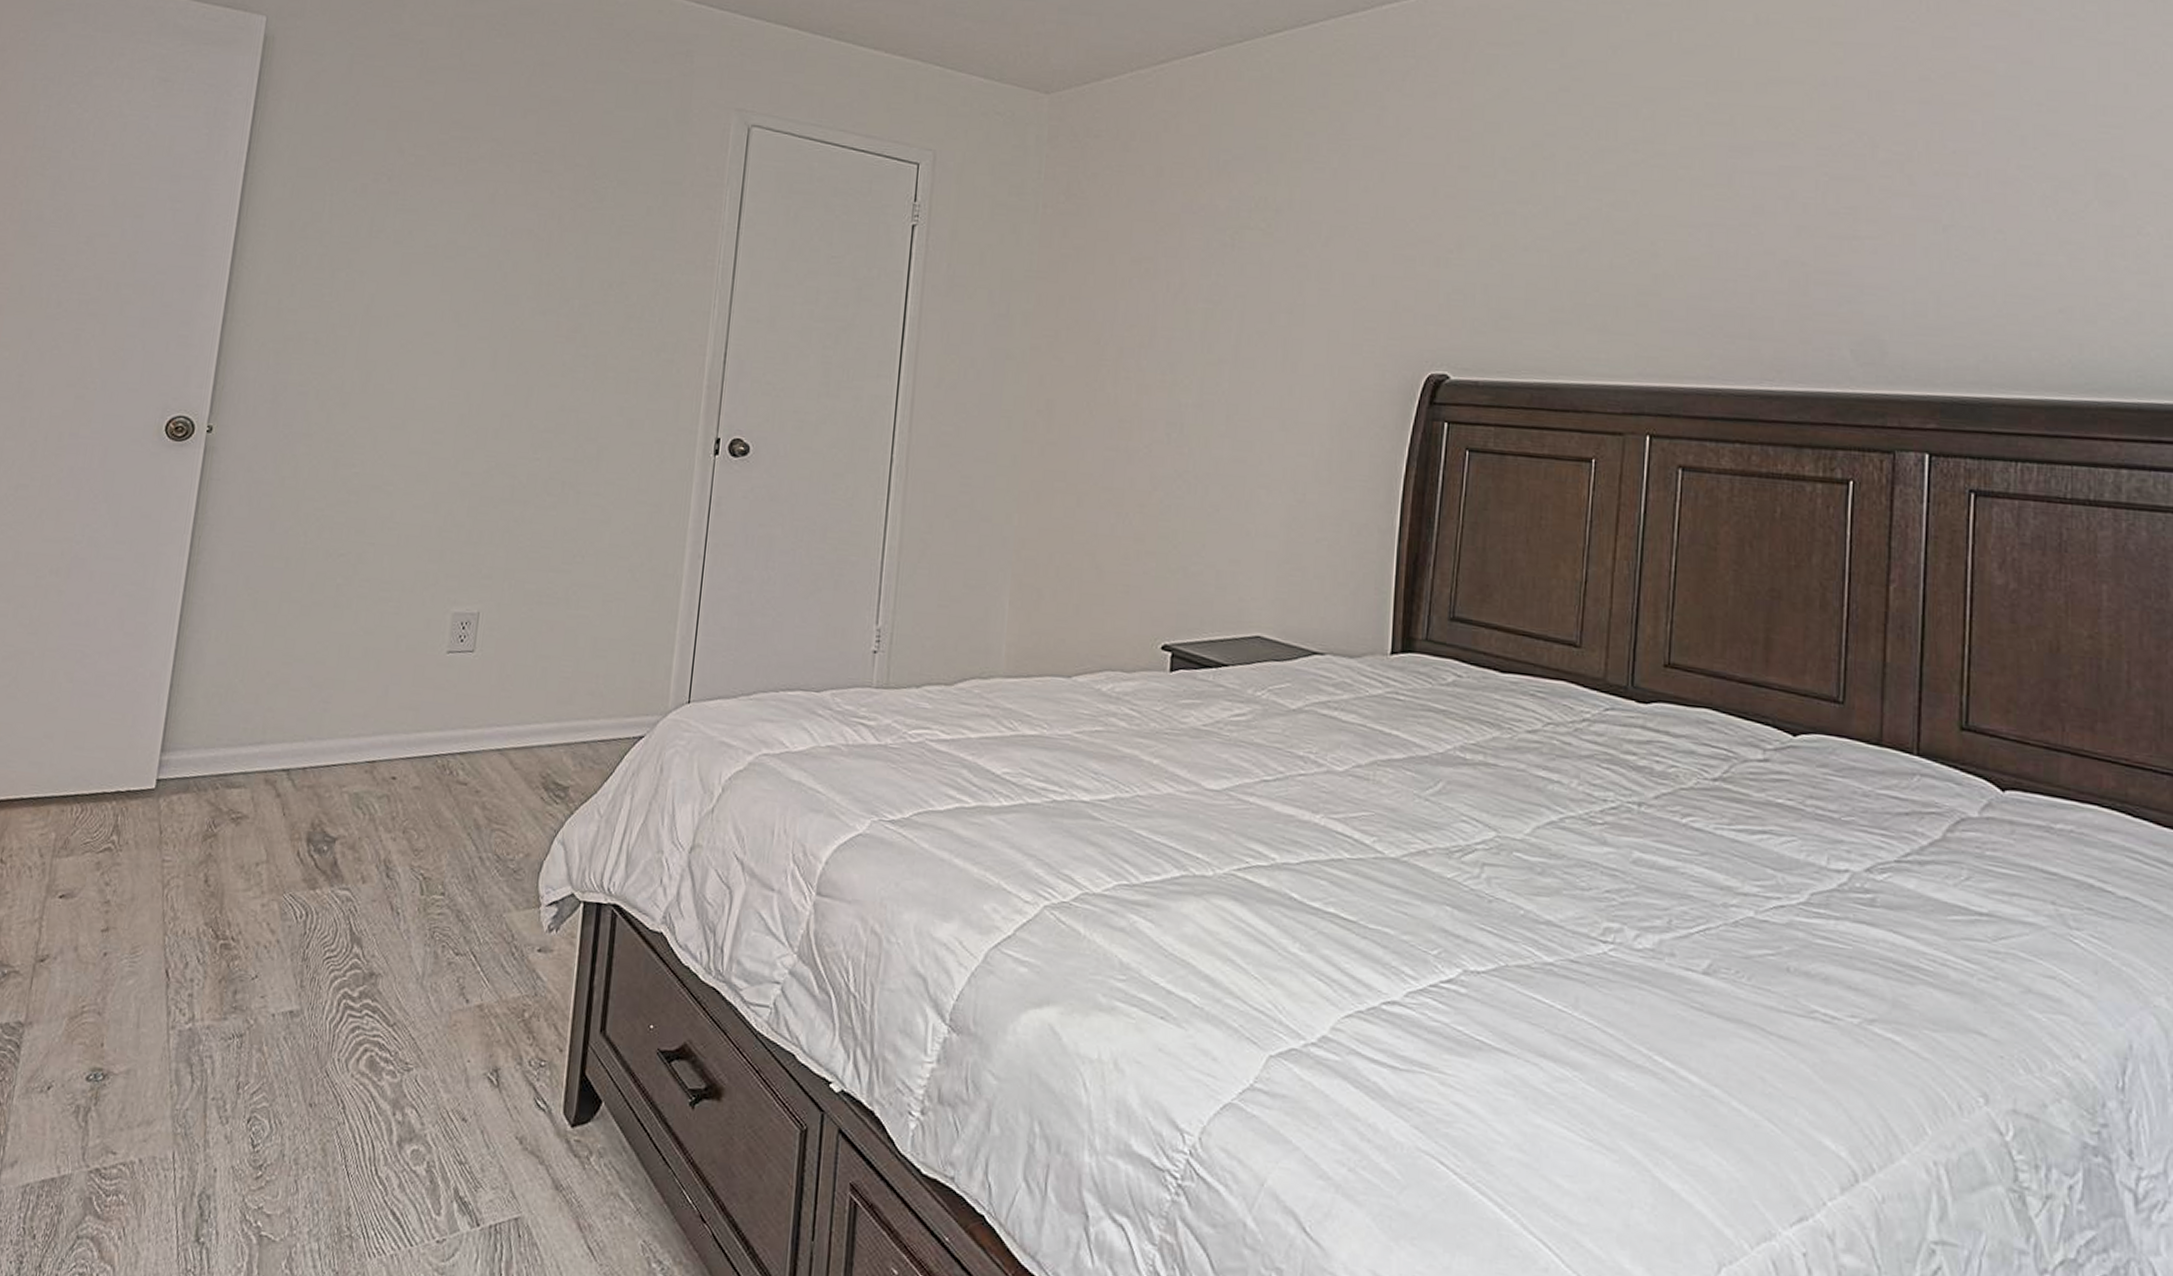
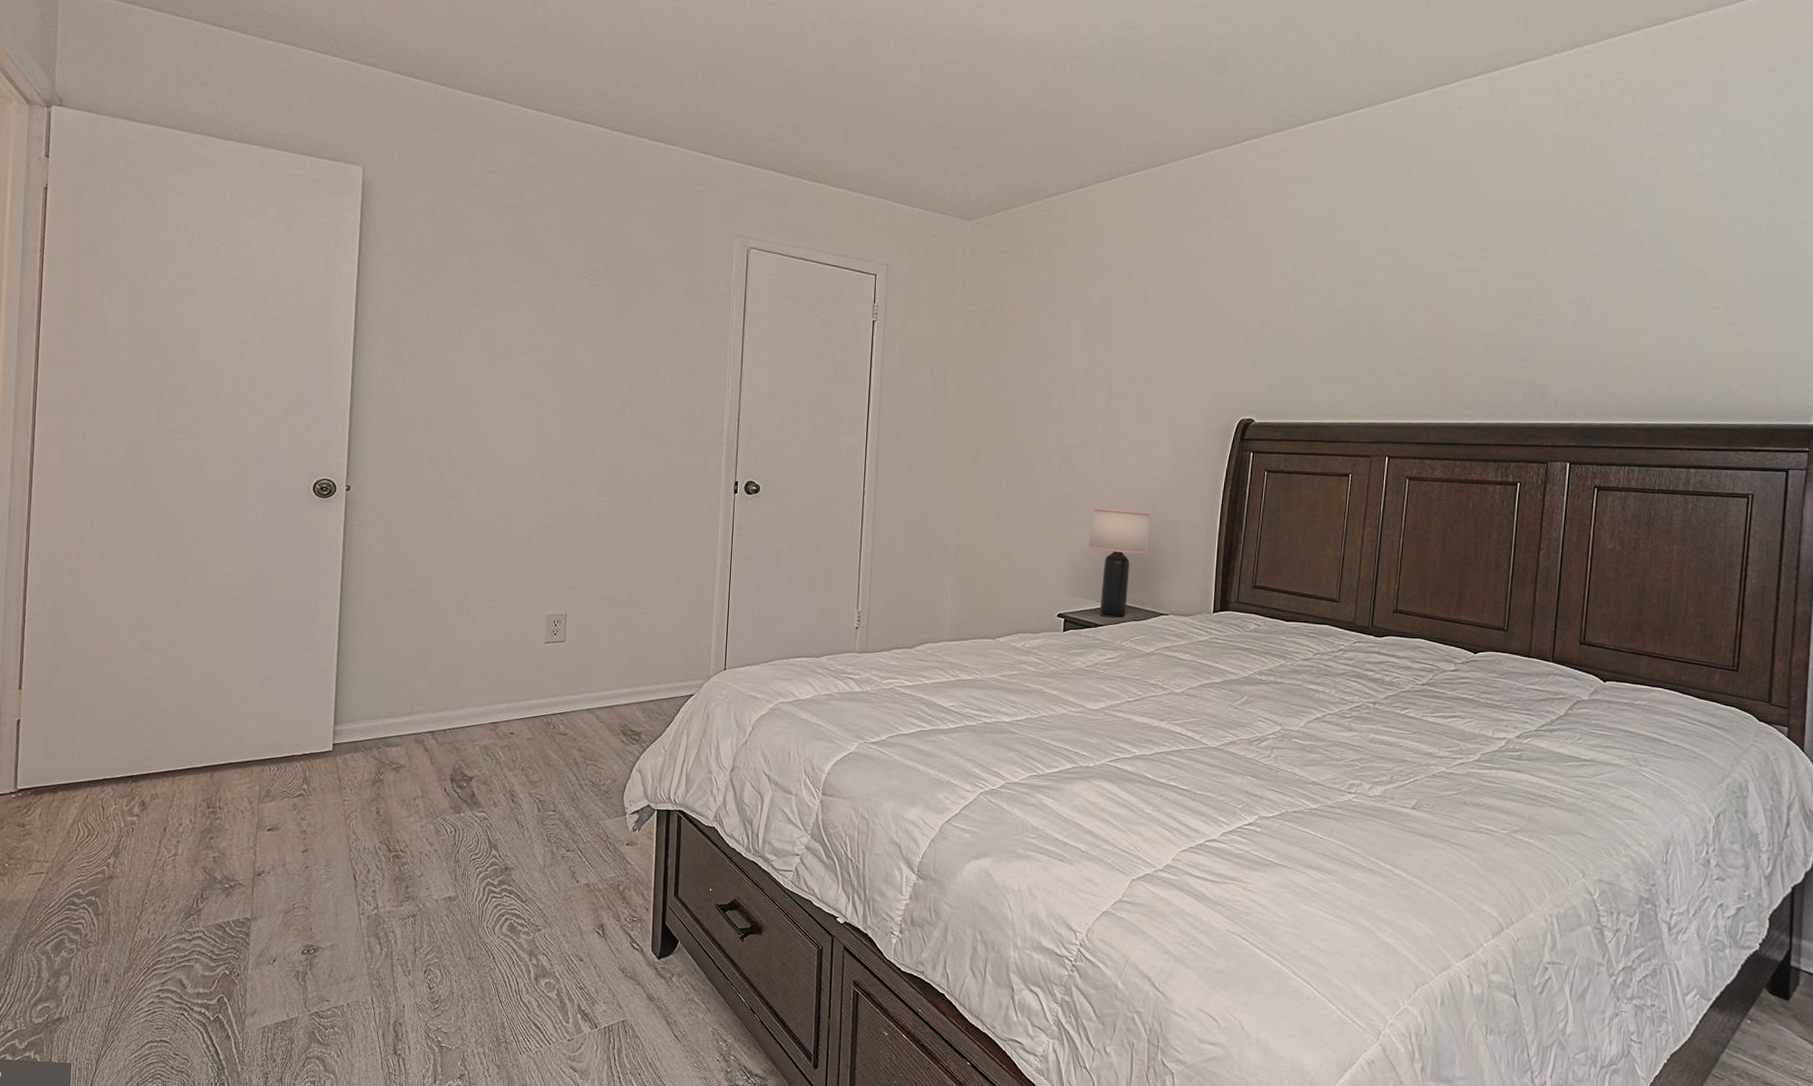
table lamp: none [1206,493,1298,656] -> present [1088,507,1150,619]

